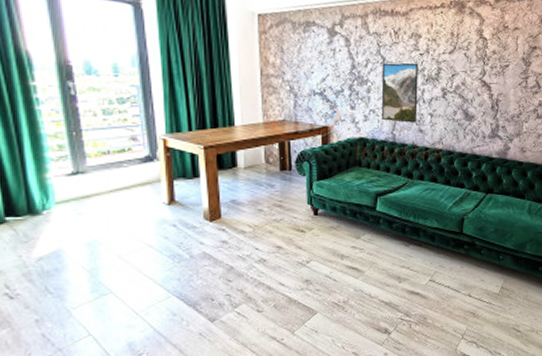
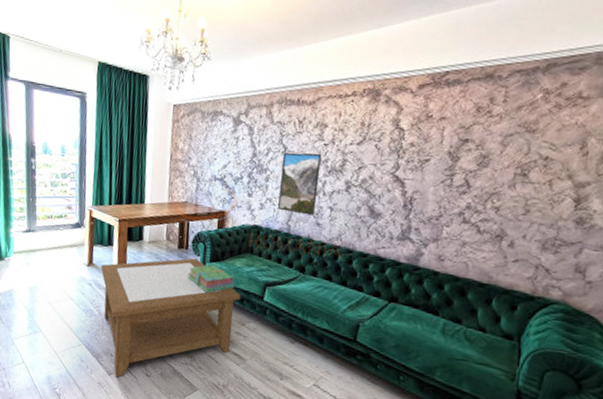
coffee table: none [187,179,354,322] -> present [101,258,241,378]
stack of books: none [294,183,347,213] -> present [187,264,236,293]

